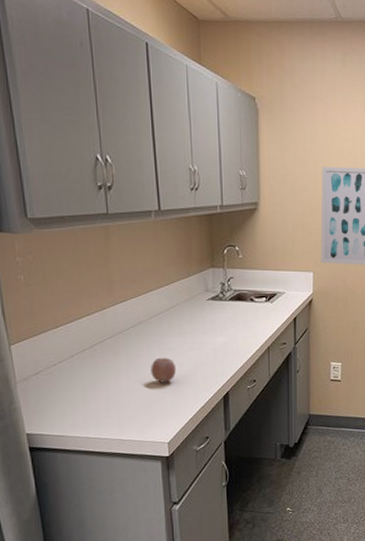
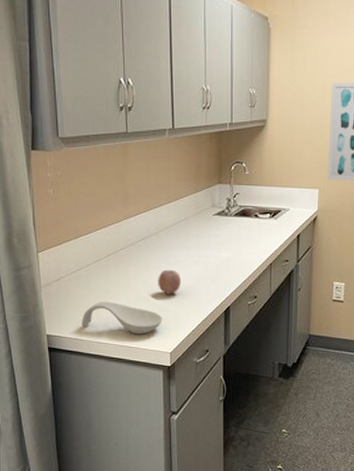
spoon rest: none [66,394,158,427] -> present [81,302,163,335]

